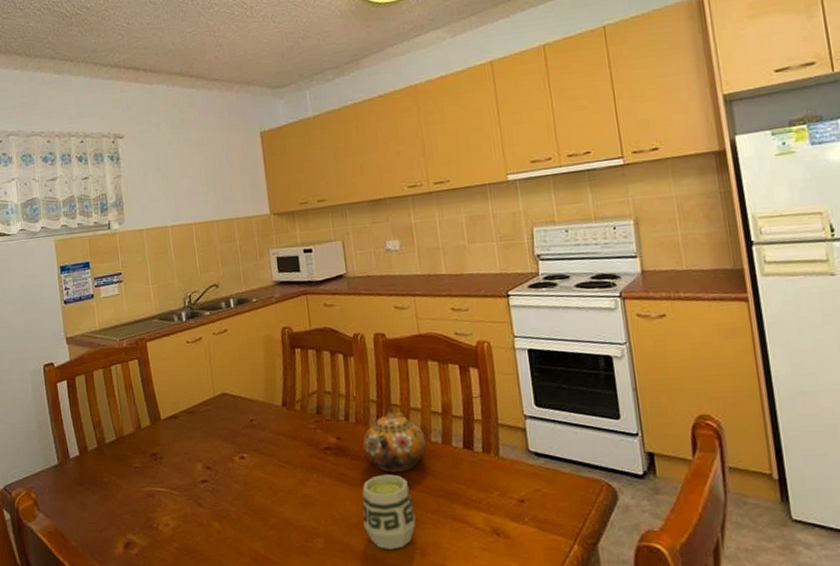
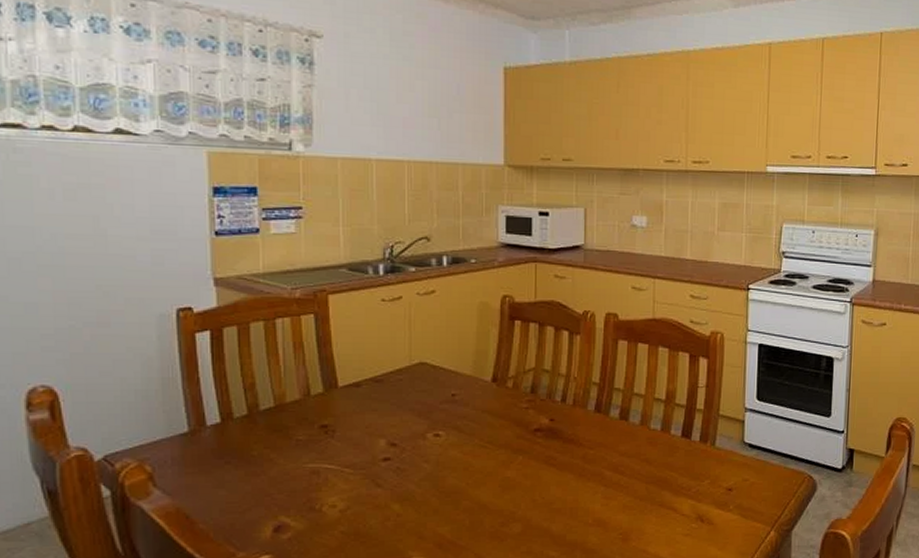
teapot: present [362,408,427,473] -> none [577,392,646,458]
cup: present [362,474,416,550] -> none [567,459,623,536]

